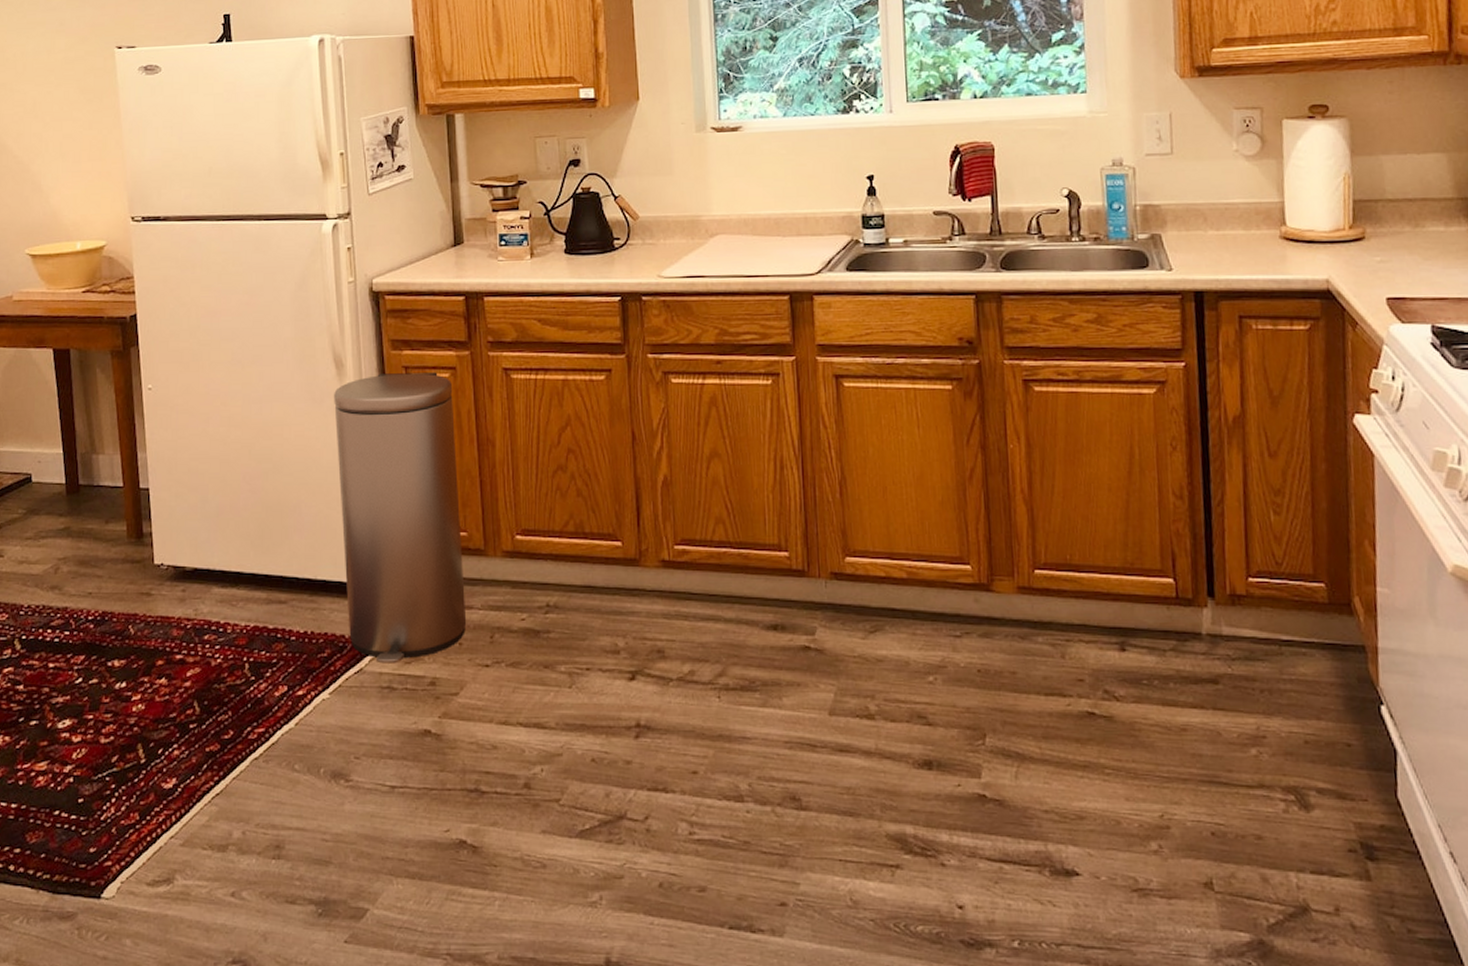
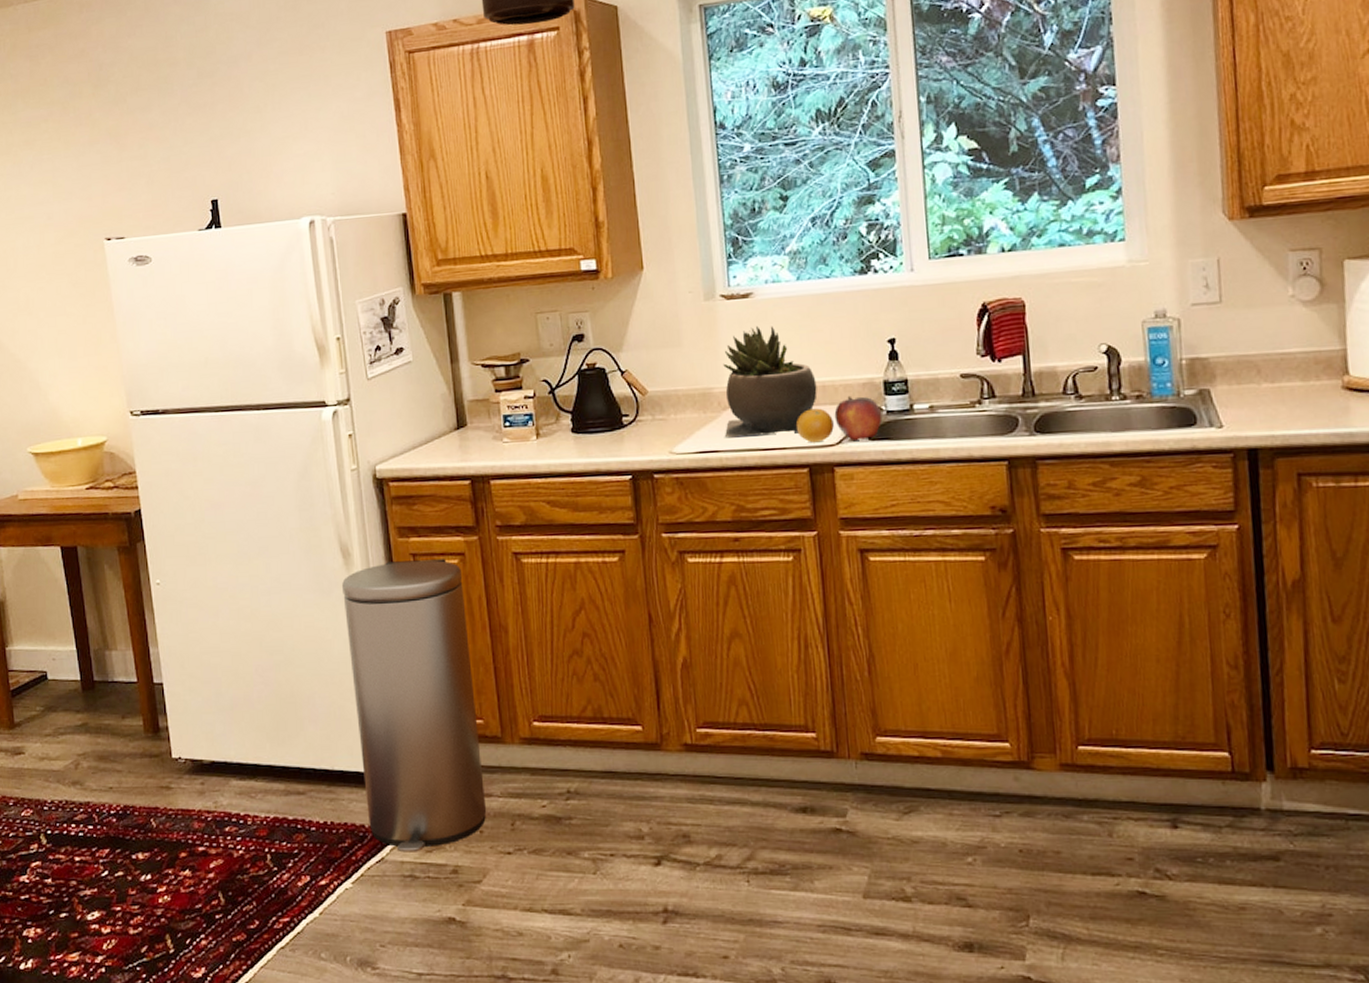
succulent plant: none [711,158,800,264] -> present [723,325,817,438]
fruit: none [778,238,814,272] -> present [795,408,834,443]
fruit: none [815,228,860,272] -> present [834,395,883,442]

